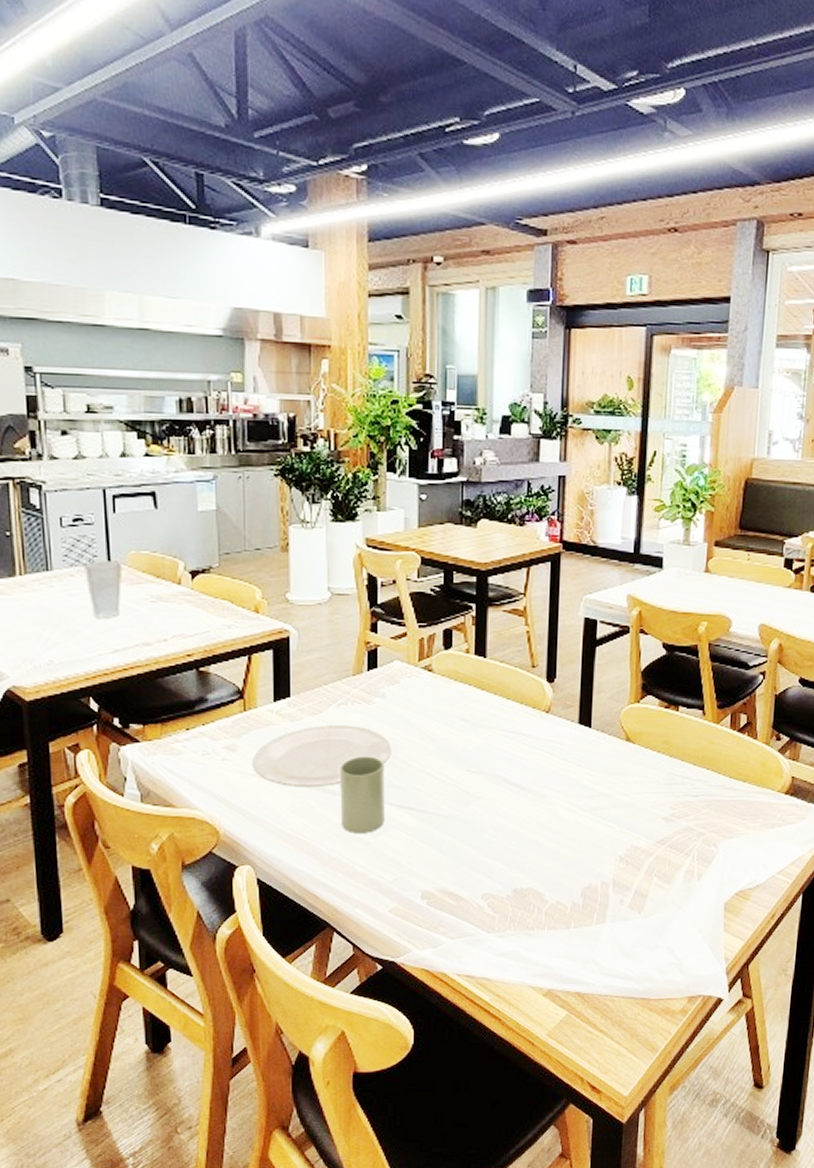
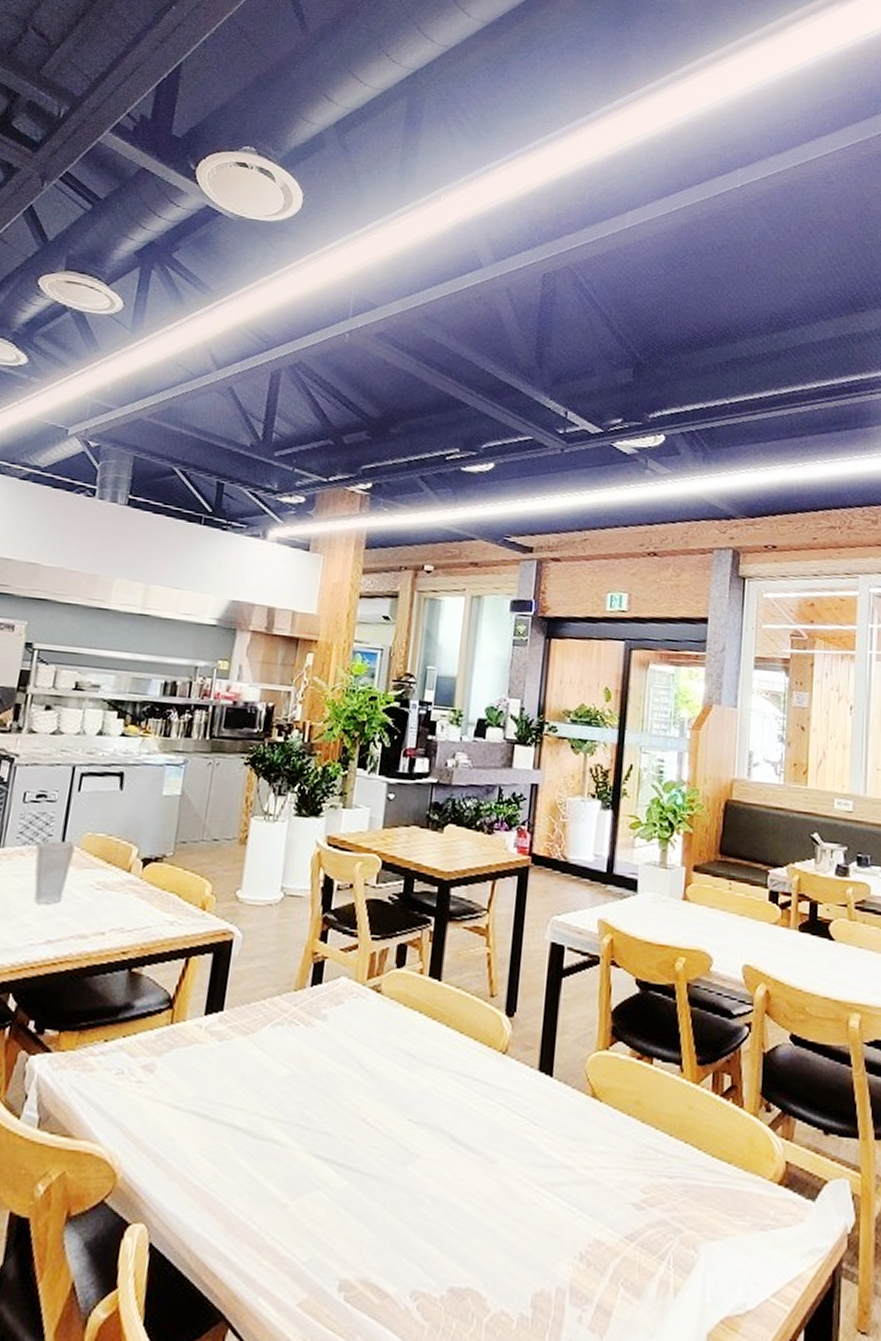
plate: present [253,725,391,788] -> none [169,1048,326,1127]
cup: present [340,756,385,833] -> none [257,1090,316,1193]

